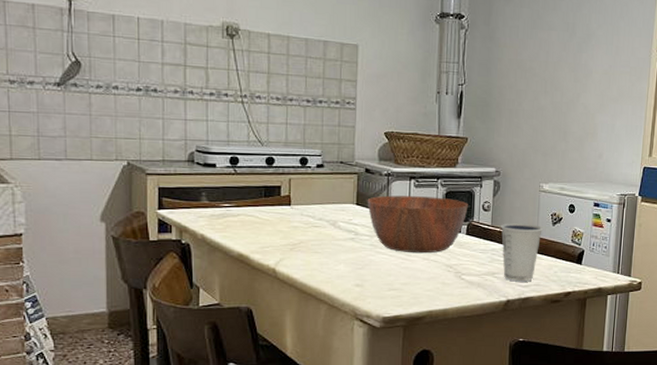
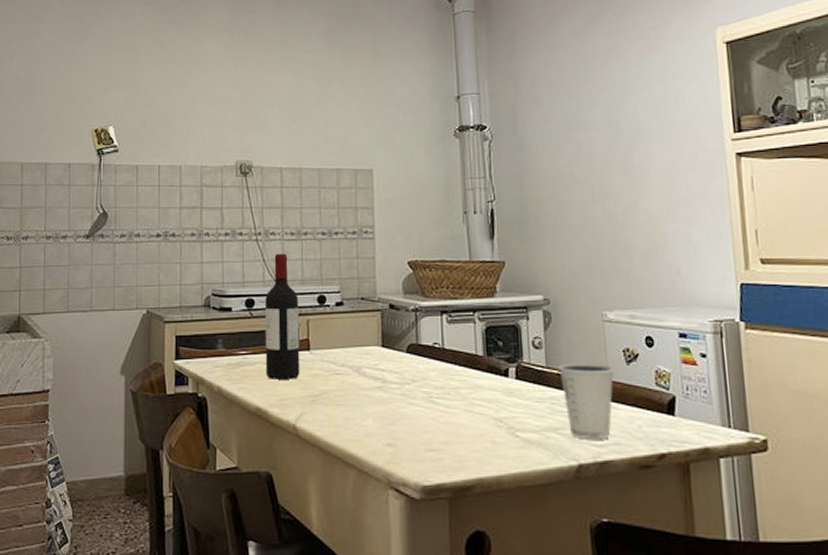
wine bottle: none [248,116,282,230] -> present [264,253,300,379]
bowl: present [367,195,468,254] -> none [394,334,515,404]

